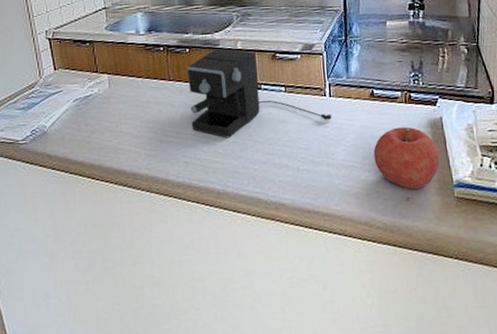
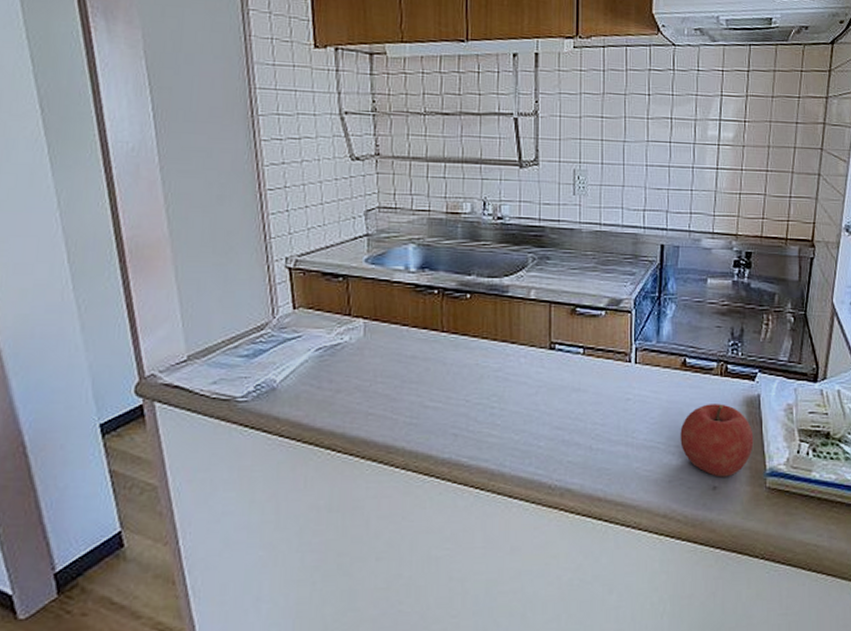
coffee maker: present [186,48,332,138] -> none [465,295,636,407]

